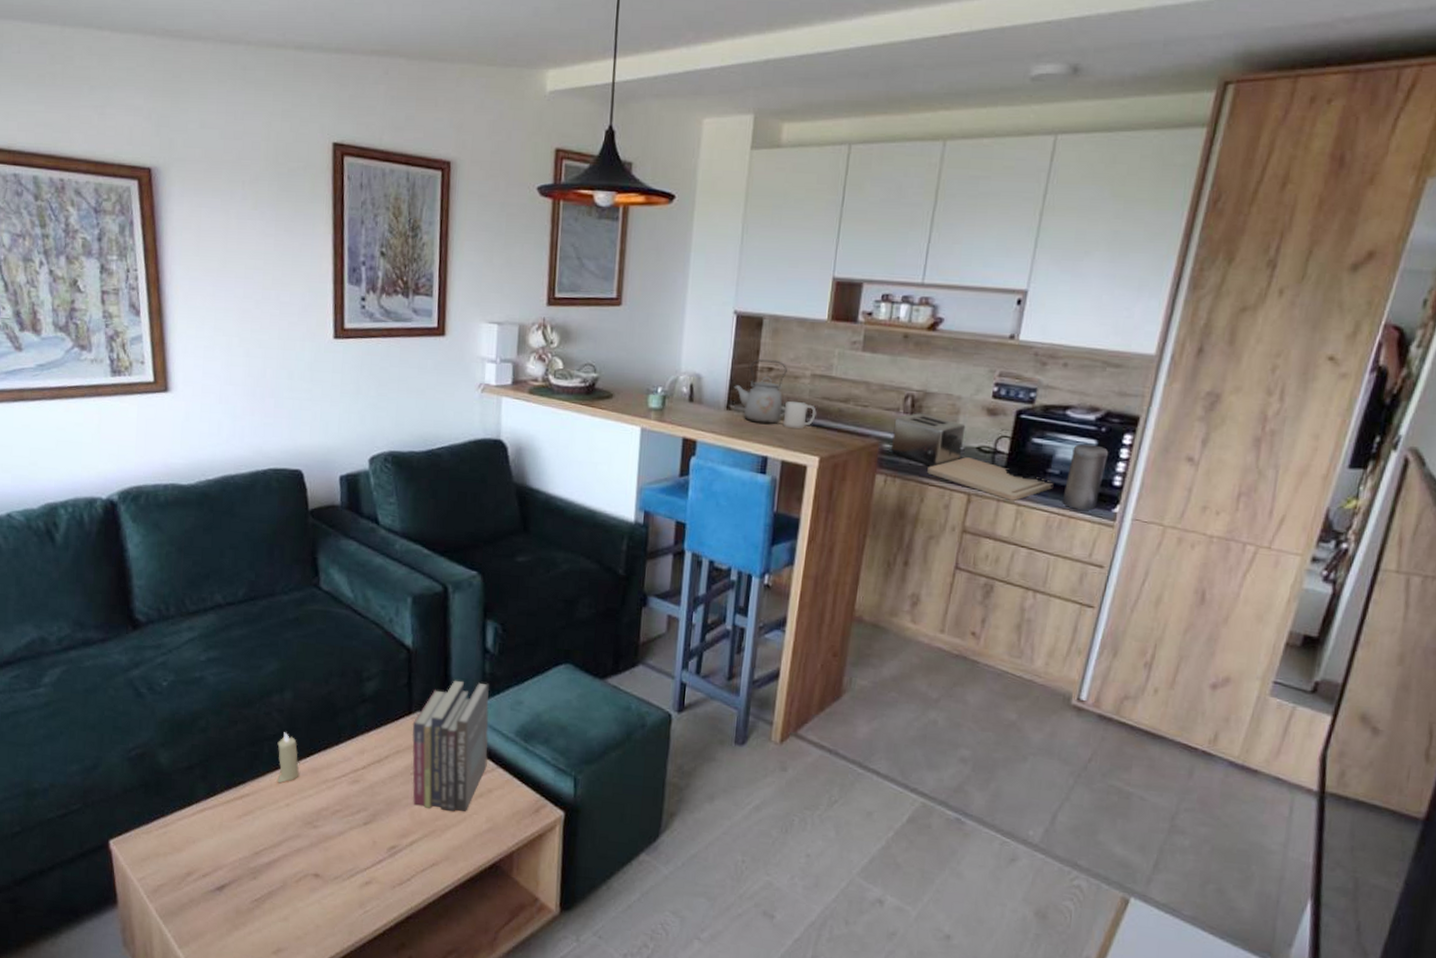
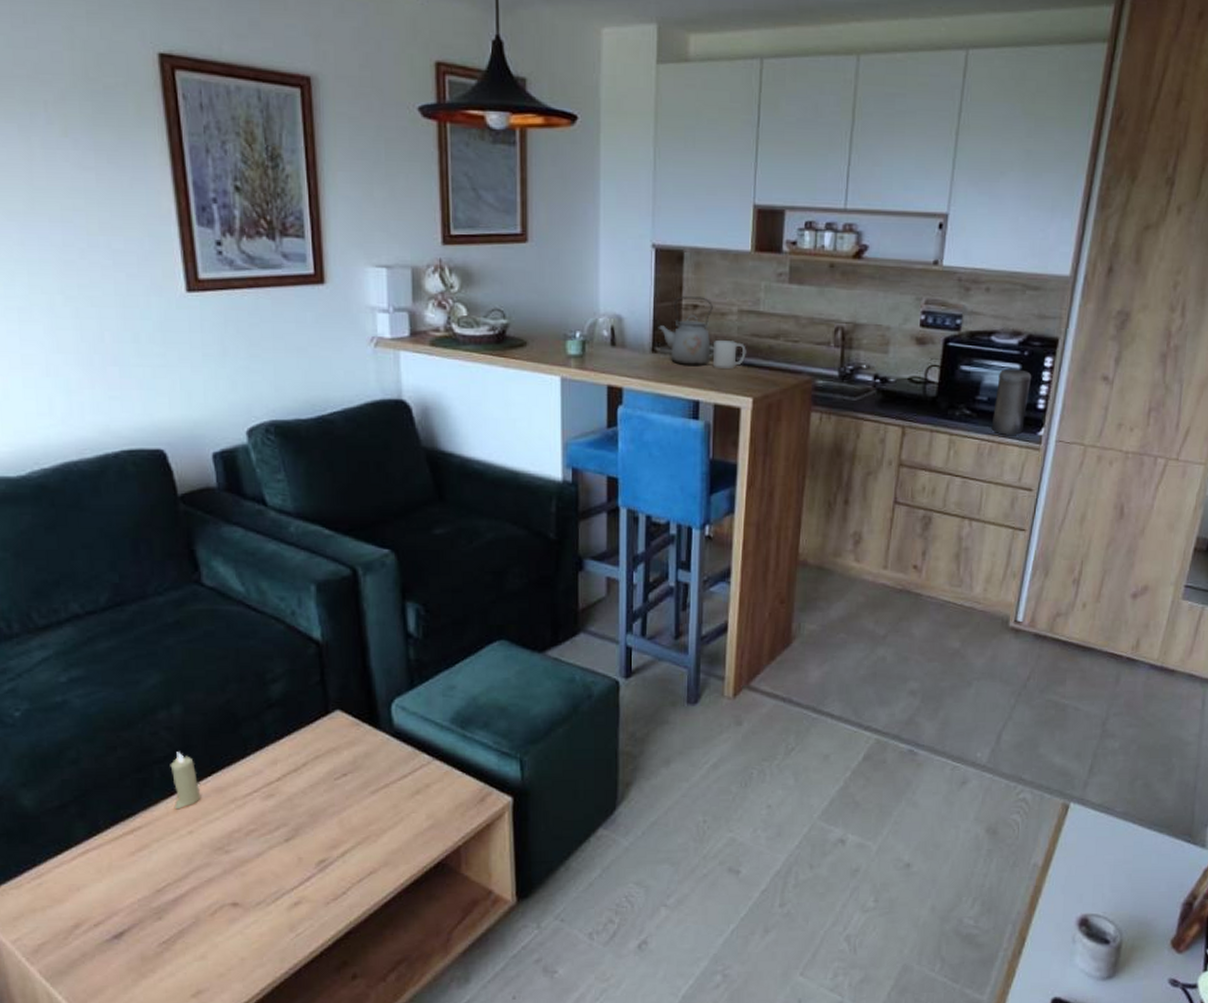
books: present [412,680,489,812] -> none [331,670,422,814]
toaster: present [891,413,966,467] -> none [825,346,896,401]
cutting board: present [927,457,1054,501] -> none [862,389,983,430]

